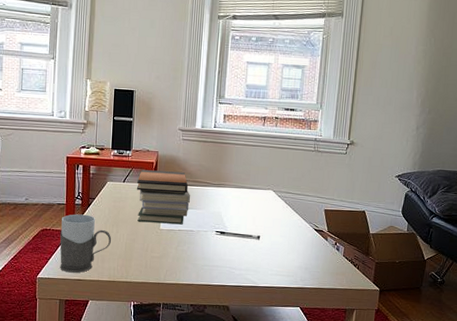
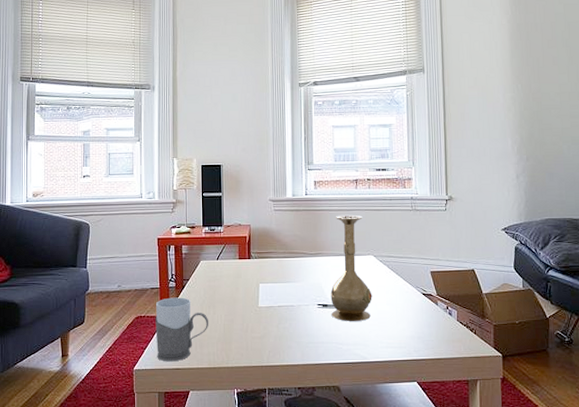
book stack: present [136,169,190,225] -> none [230,244,287,301]
vase: none [227,150,268,250] -> present [330,215,372,321]

